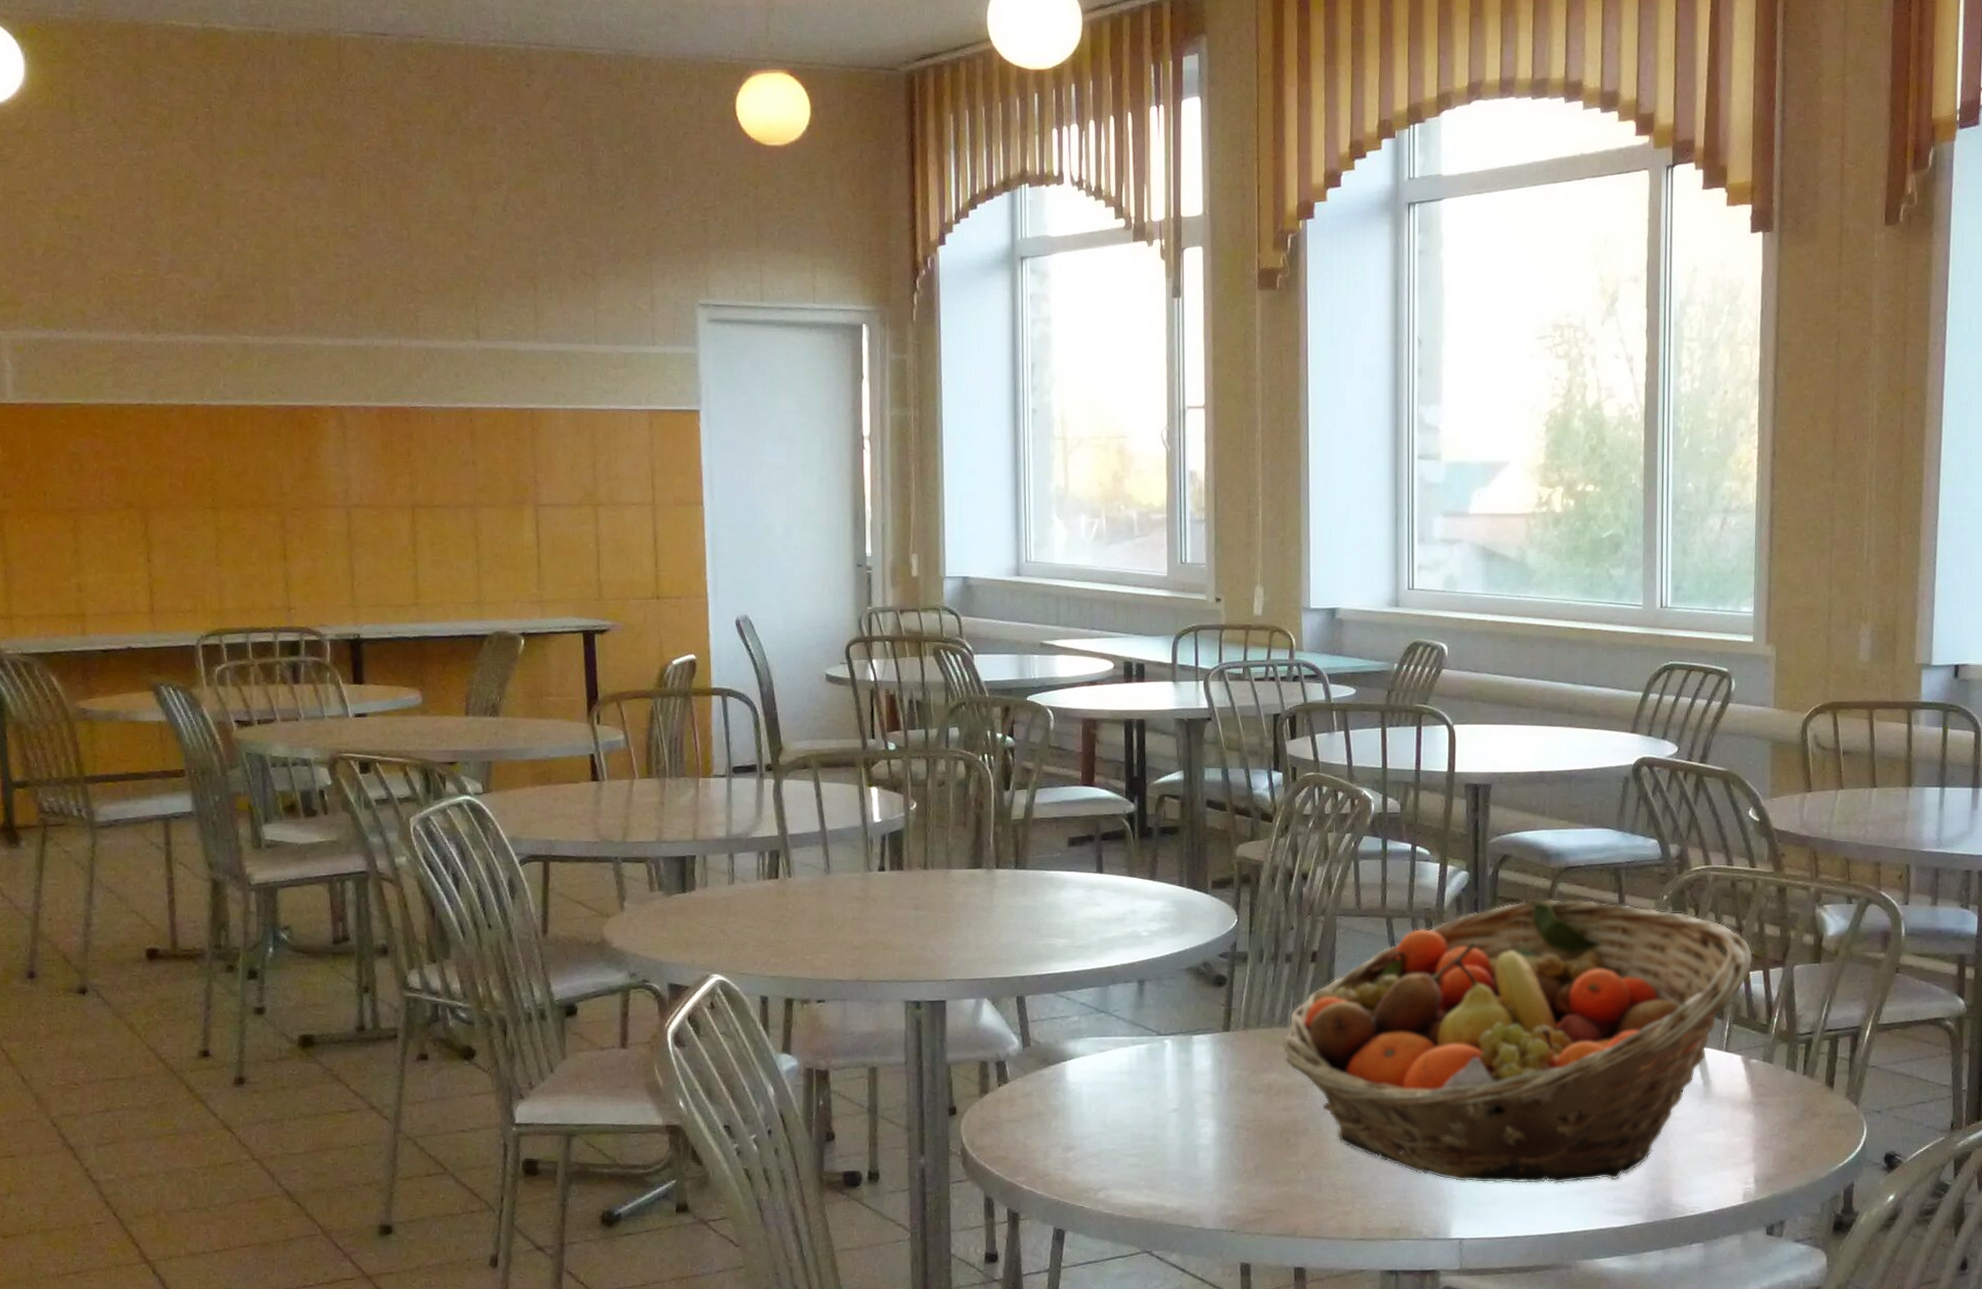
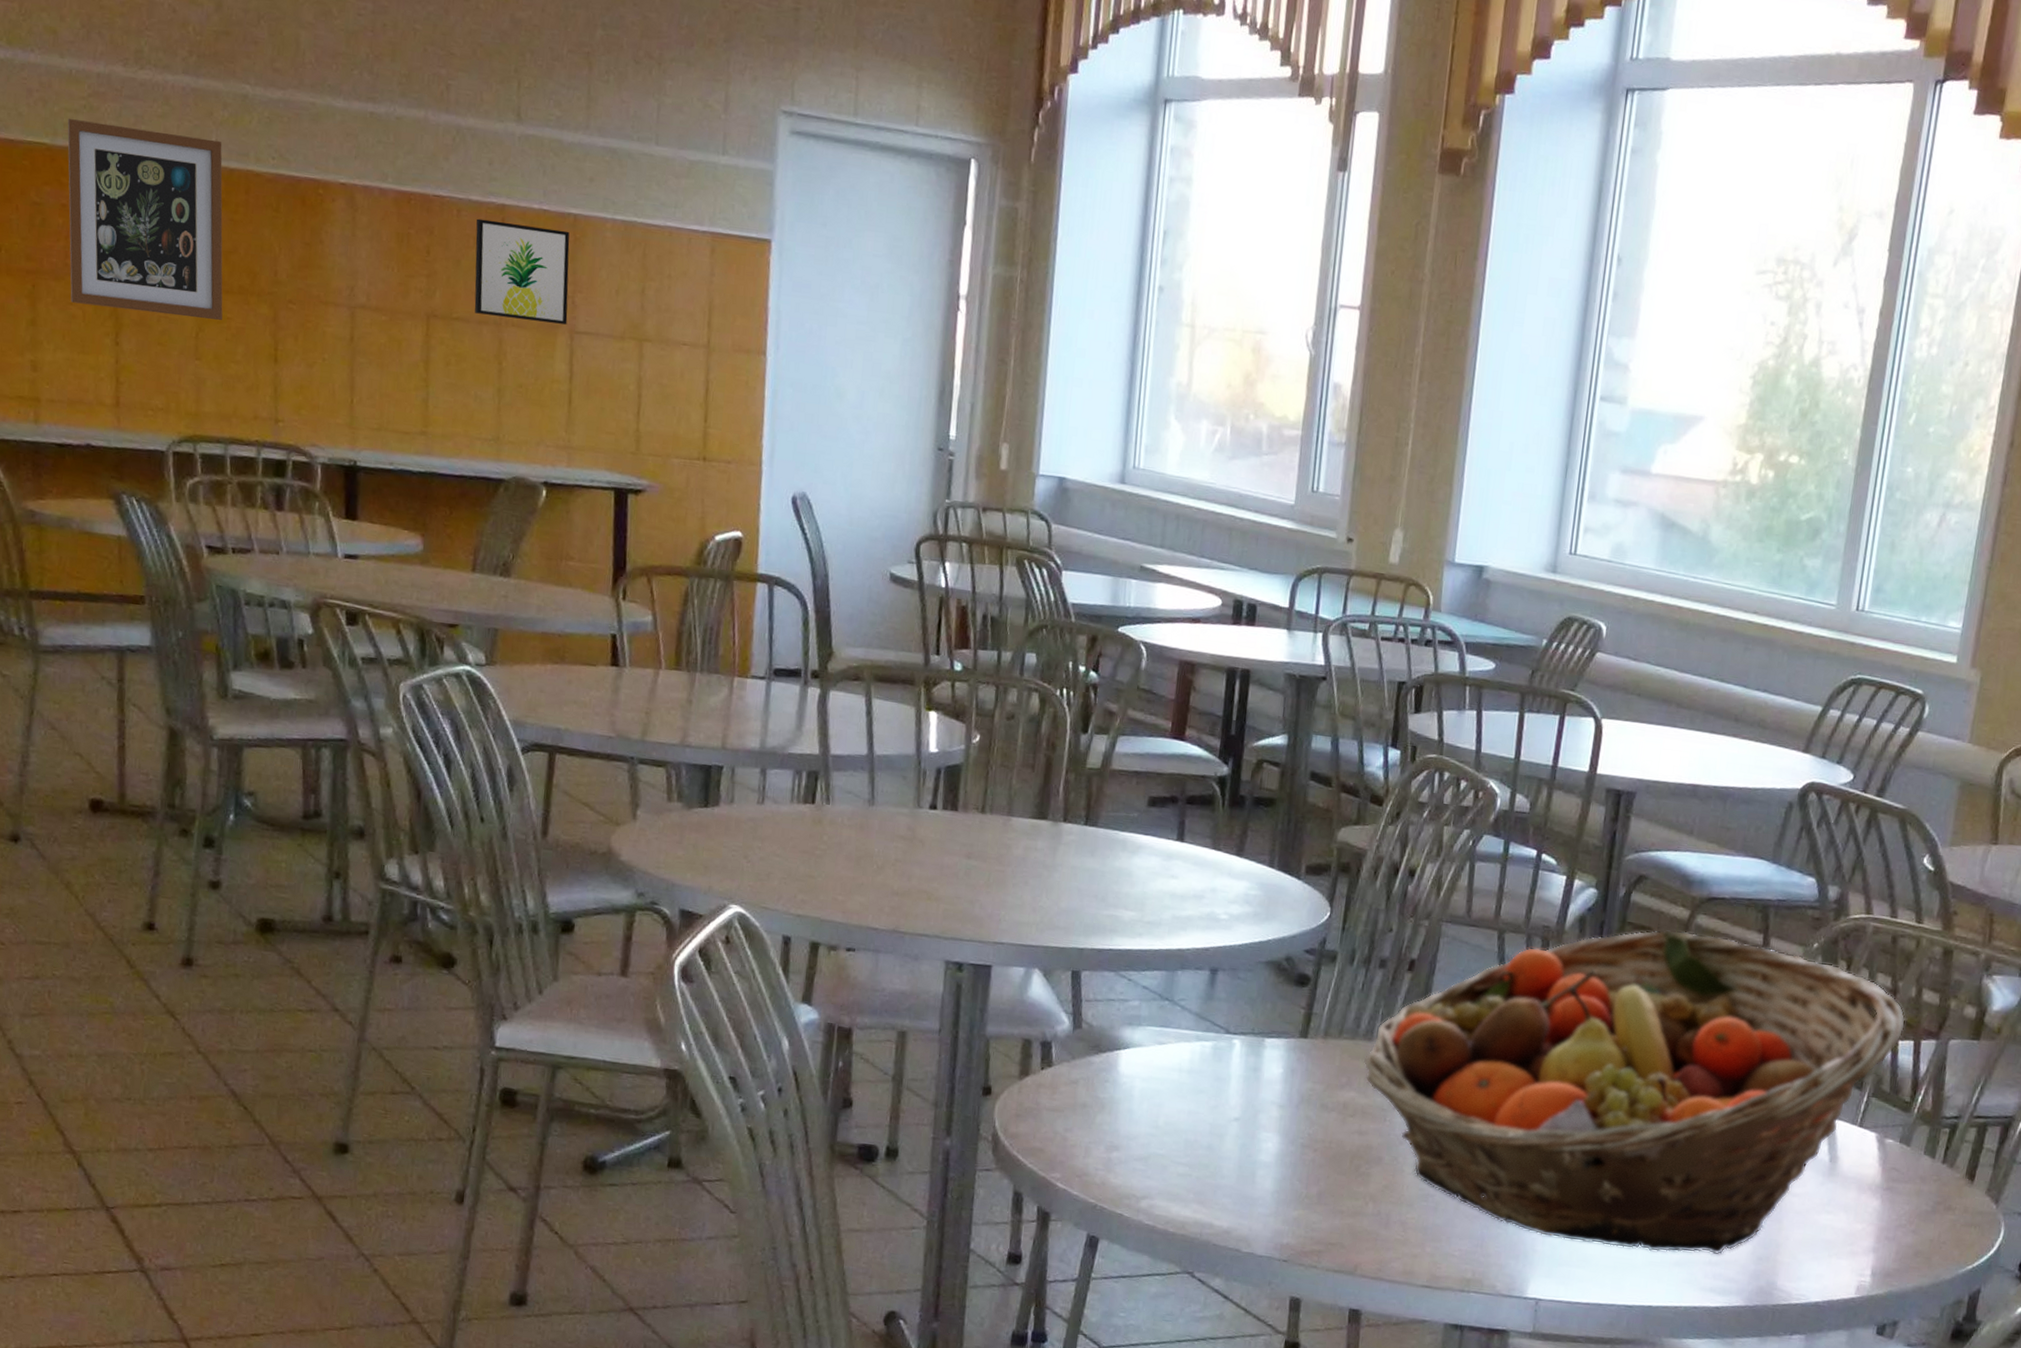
wall art: none [97,381,238,532] -> present [67,119,223,320]
wall art: none [449,422,532,500] -> present [474,218,570,325]

